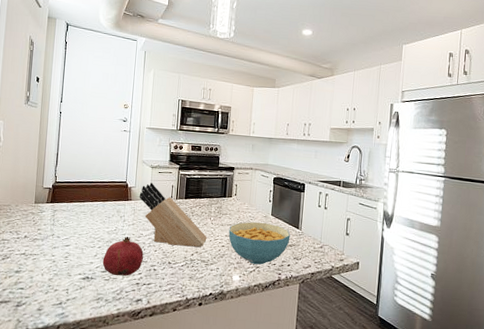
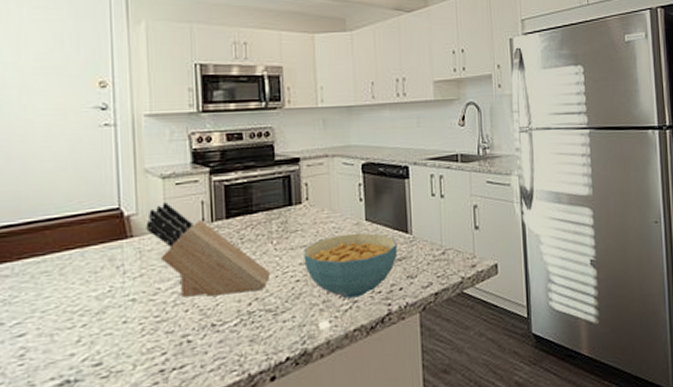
fruit: present [102,236,144,276] -> none [92,297,166,367]

